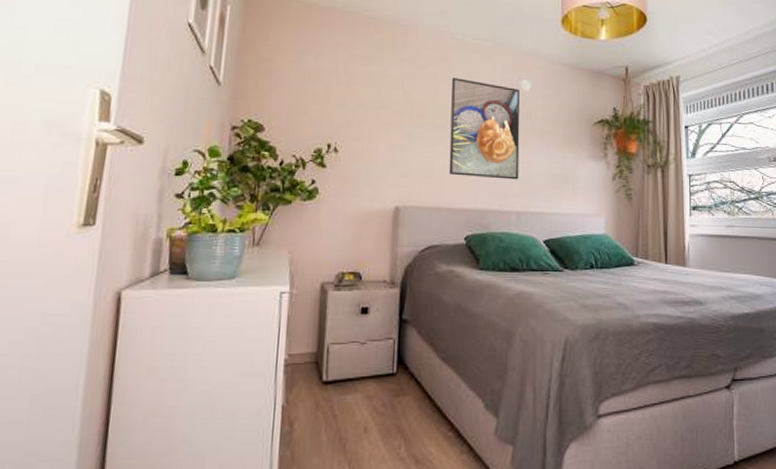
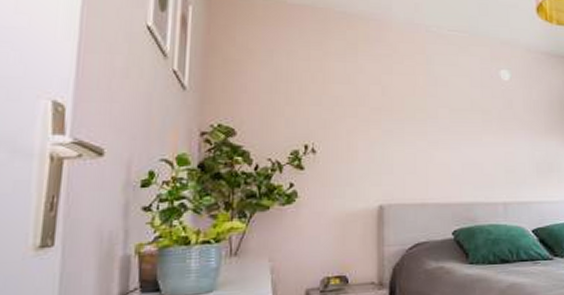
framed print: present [449,78,520,180] -> none [430,71,504,171]

